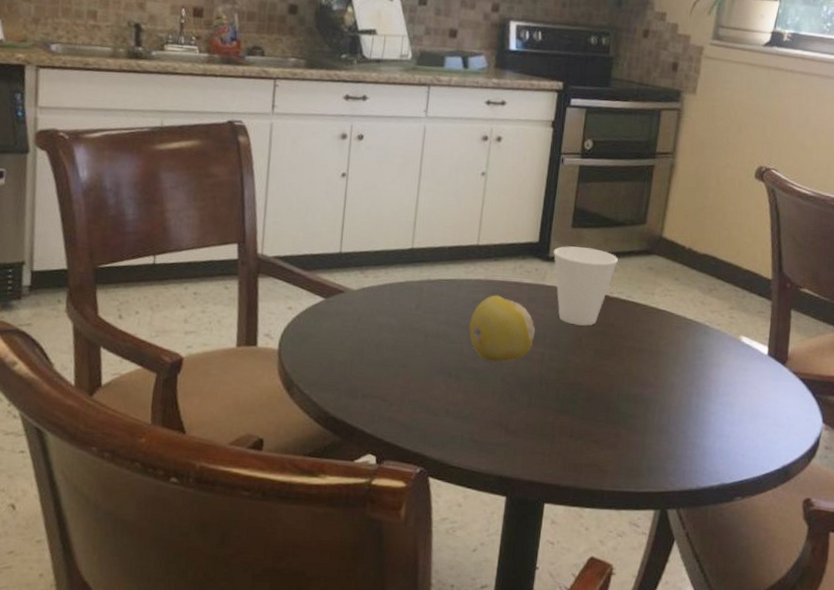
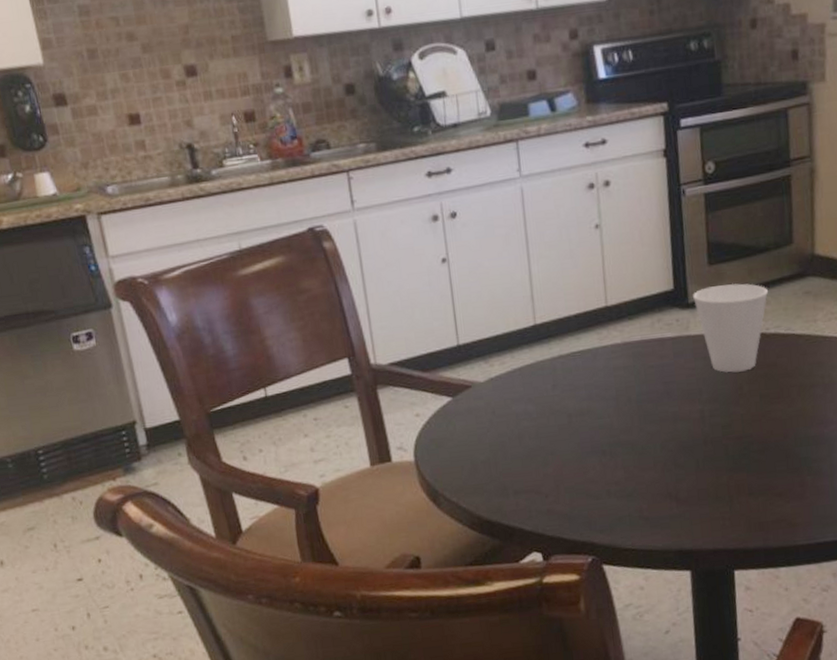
fruit: present [468,295,535,362] -> none [613,356,689,431]

